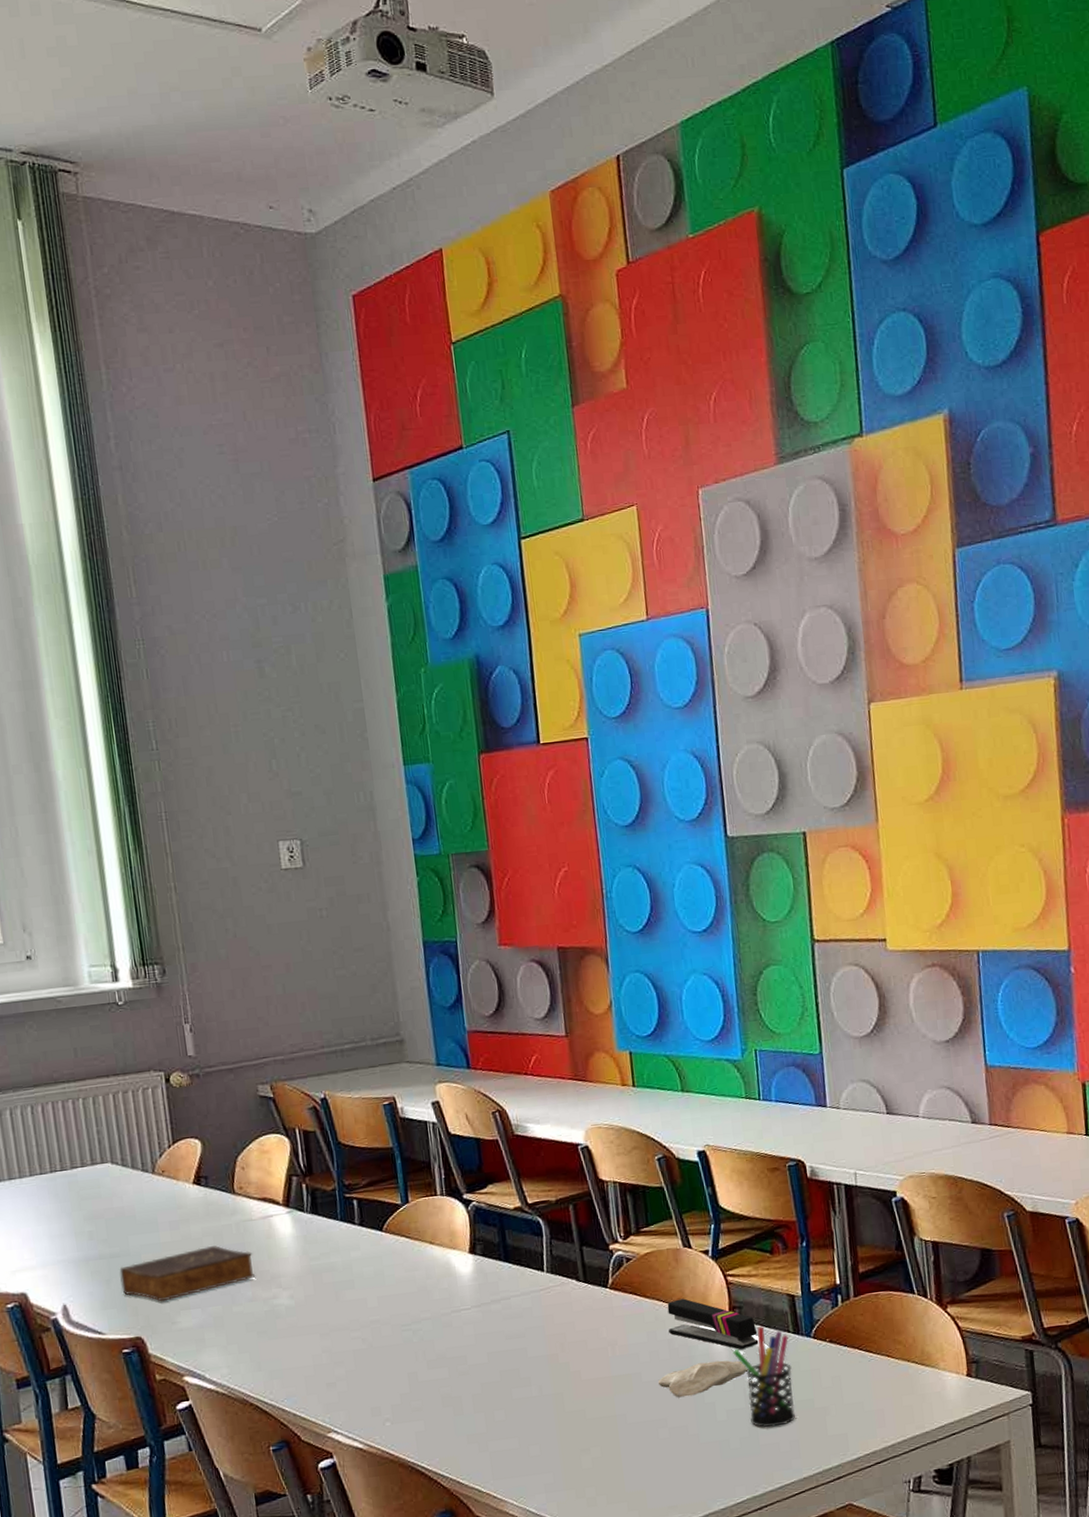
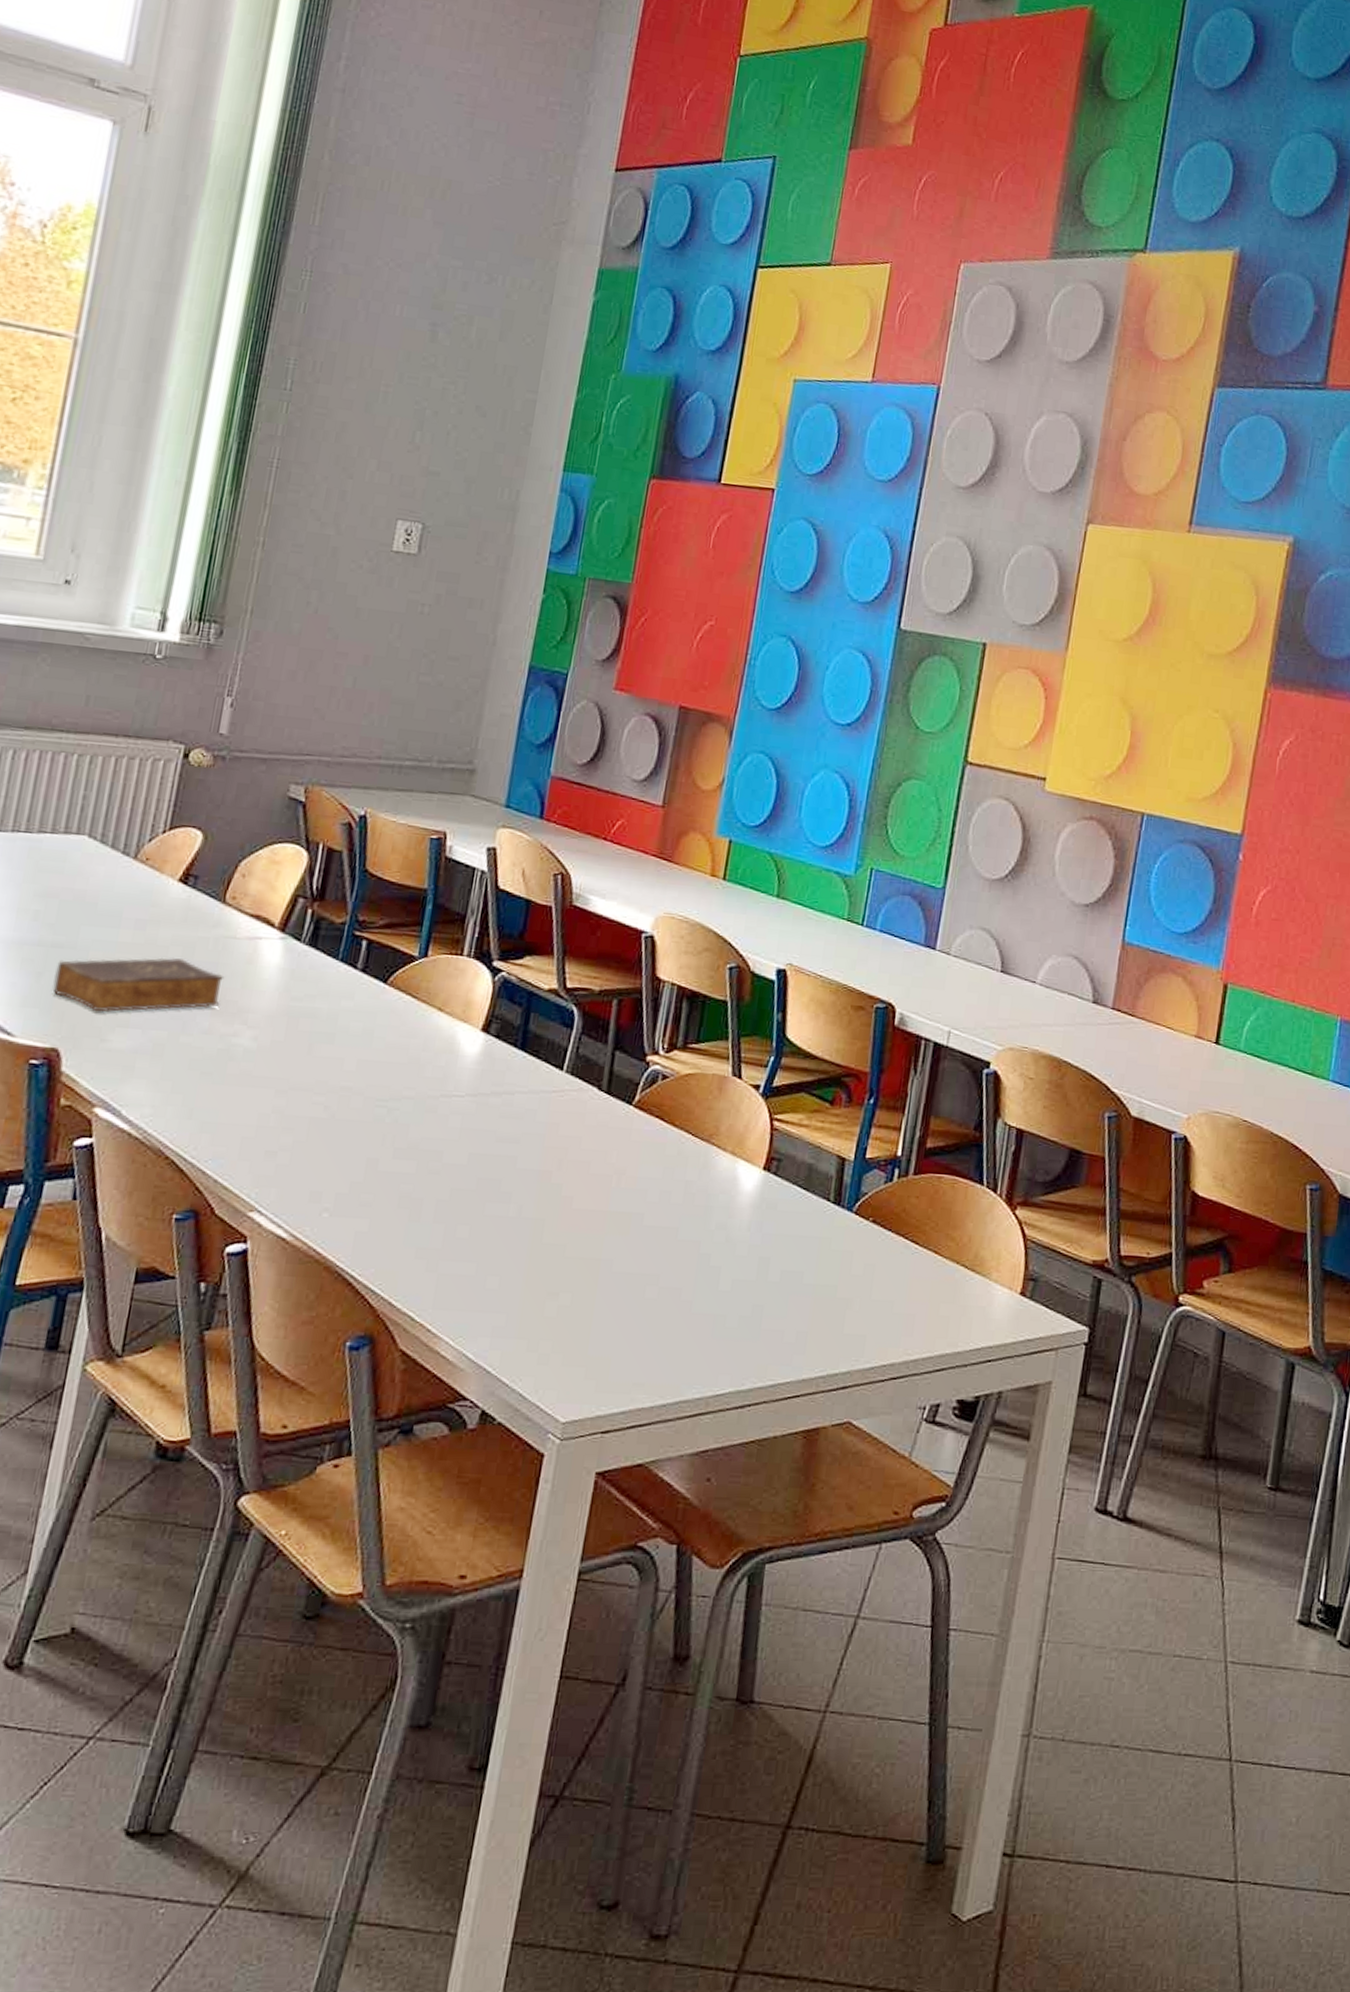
computer mouse: present [657,1360,748,1398] -> none [660,1216,771,1254]
stapler: present [667,1298,759,1349] -> none [689,1135,793,1210]
pen holder: present [733,1325,795,1428] -> none [757,1186,826,1311]

